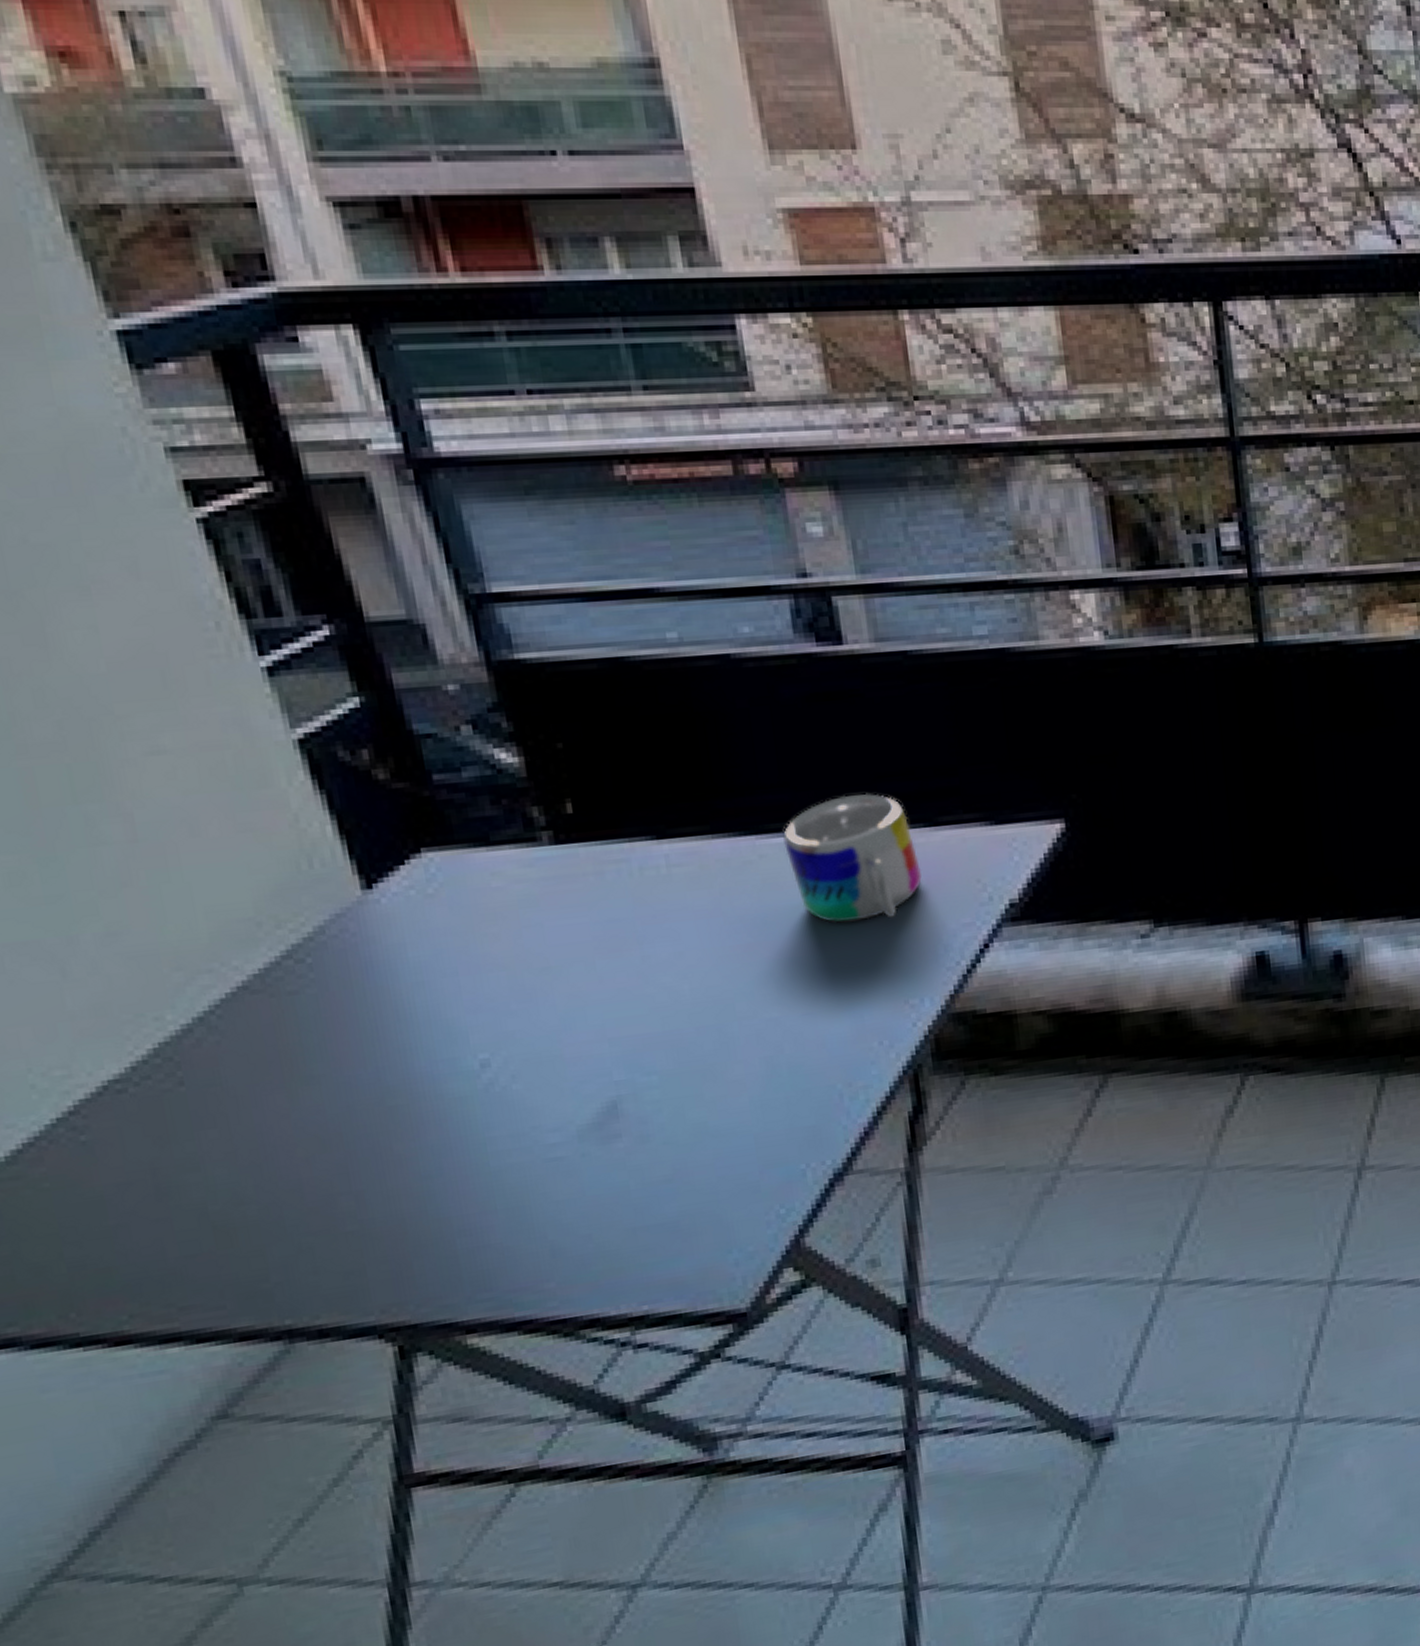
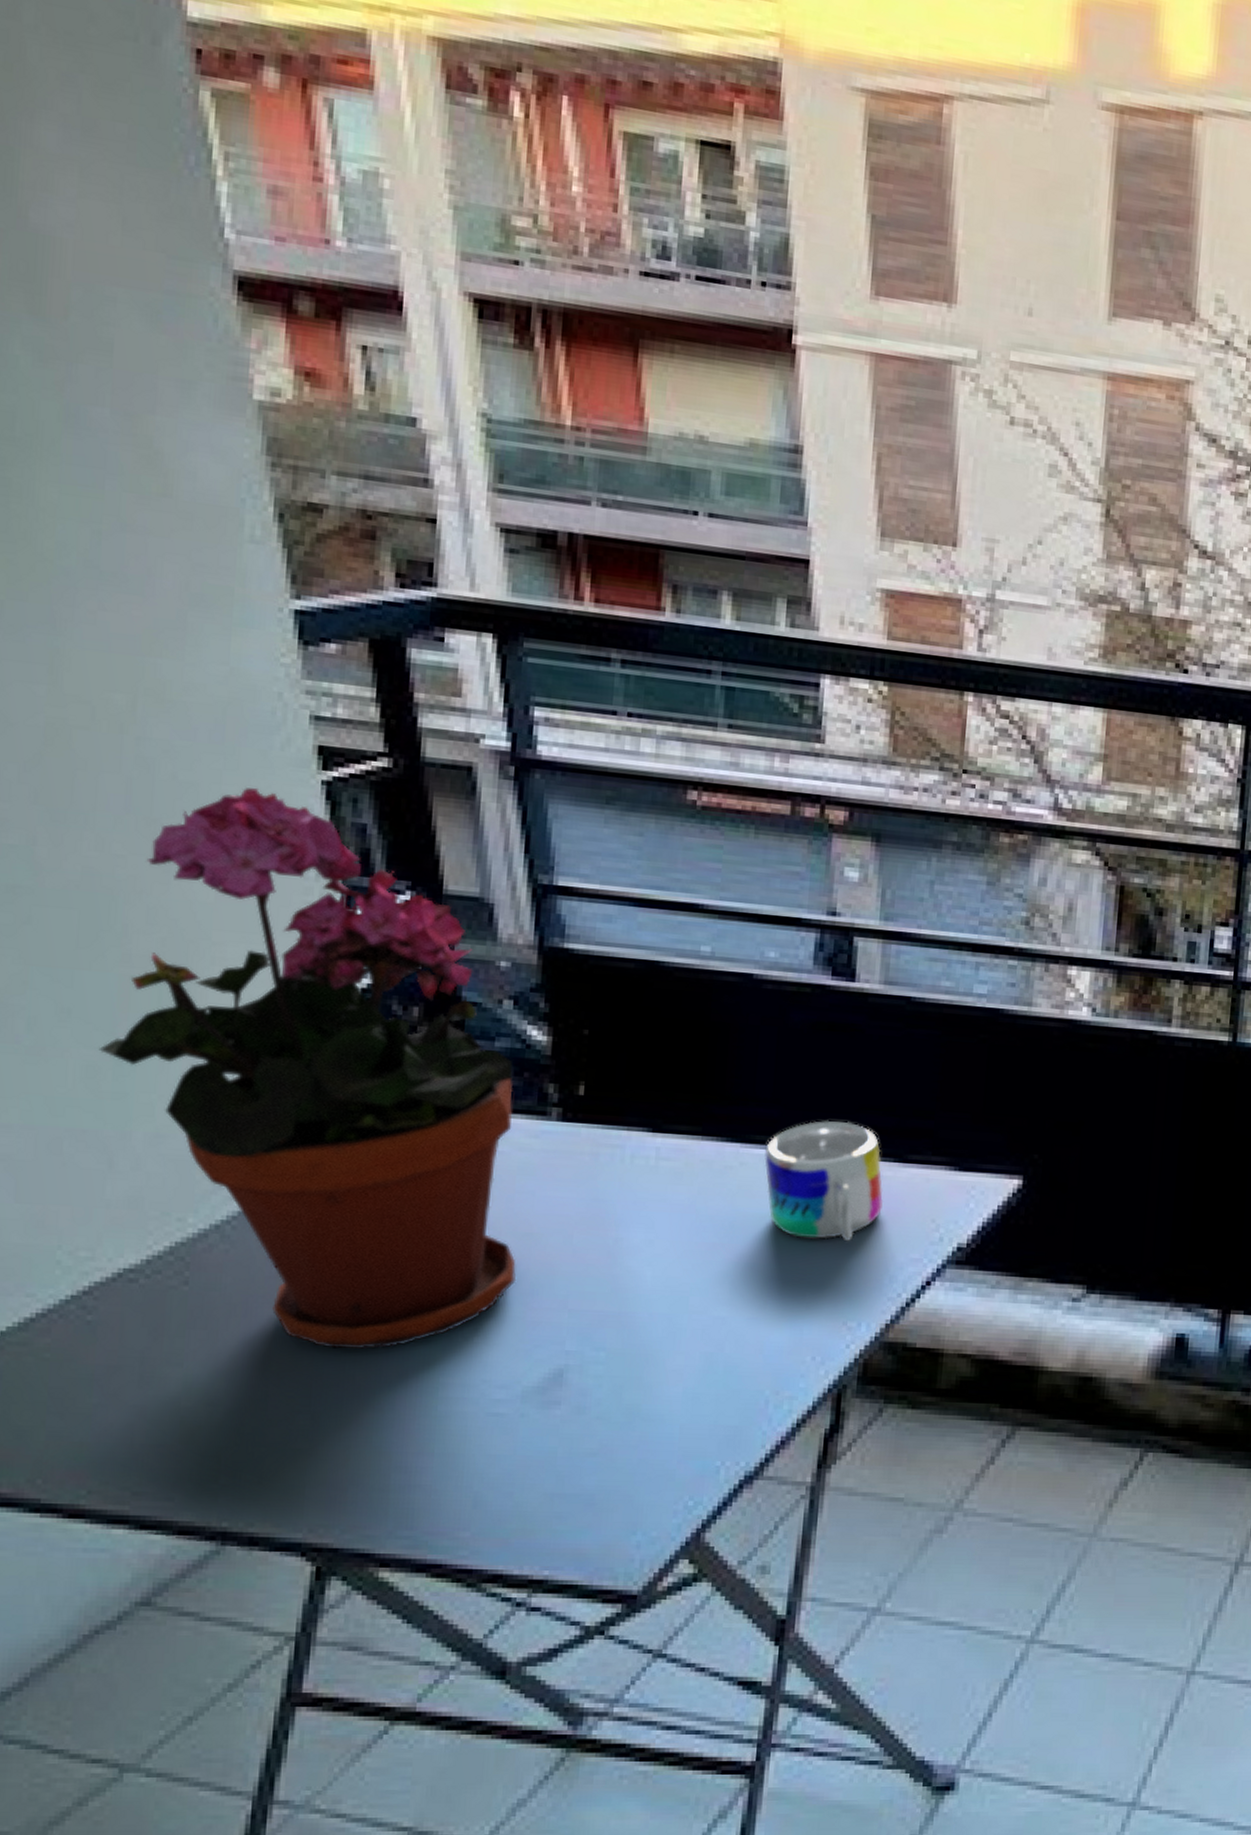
potted plant: none [16,537,545,1124] -> present [98,787,517,1349]

